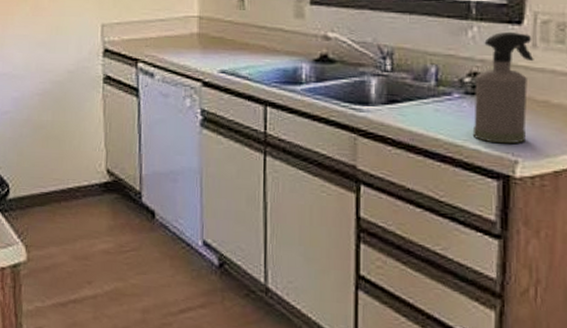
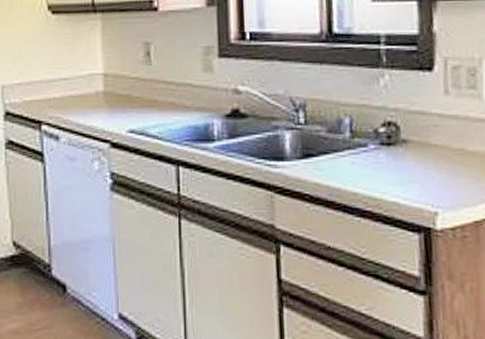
spray bottle: present [472,32,534,144] -> none [390,79,447,195]

